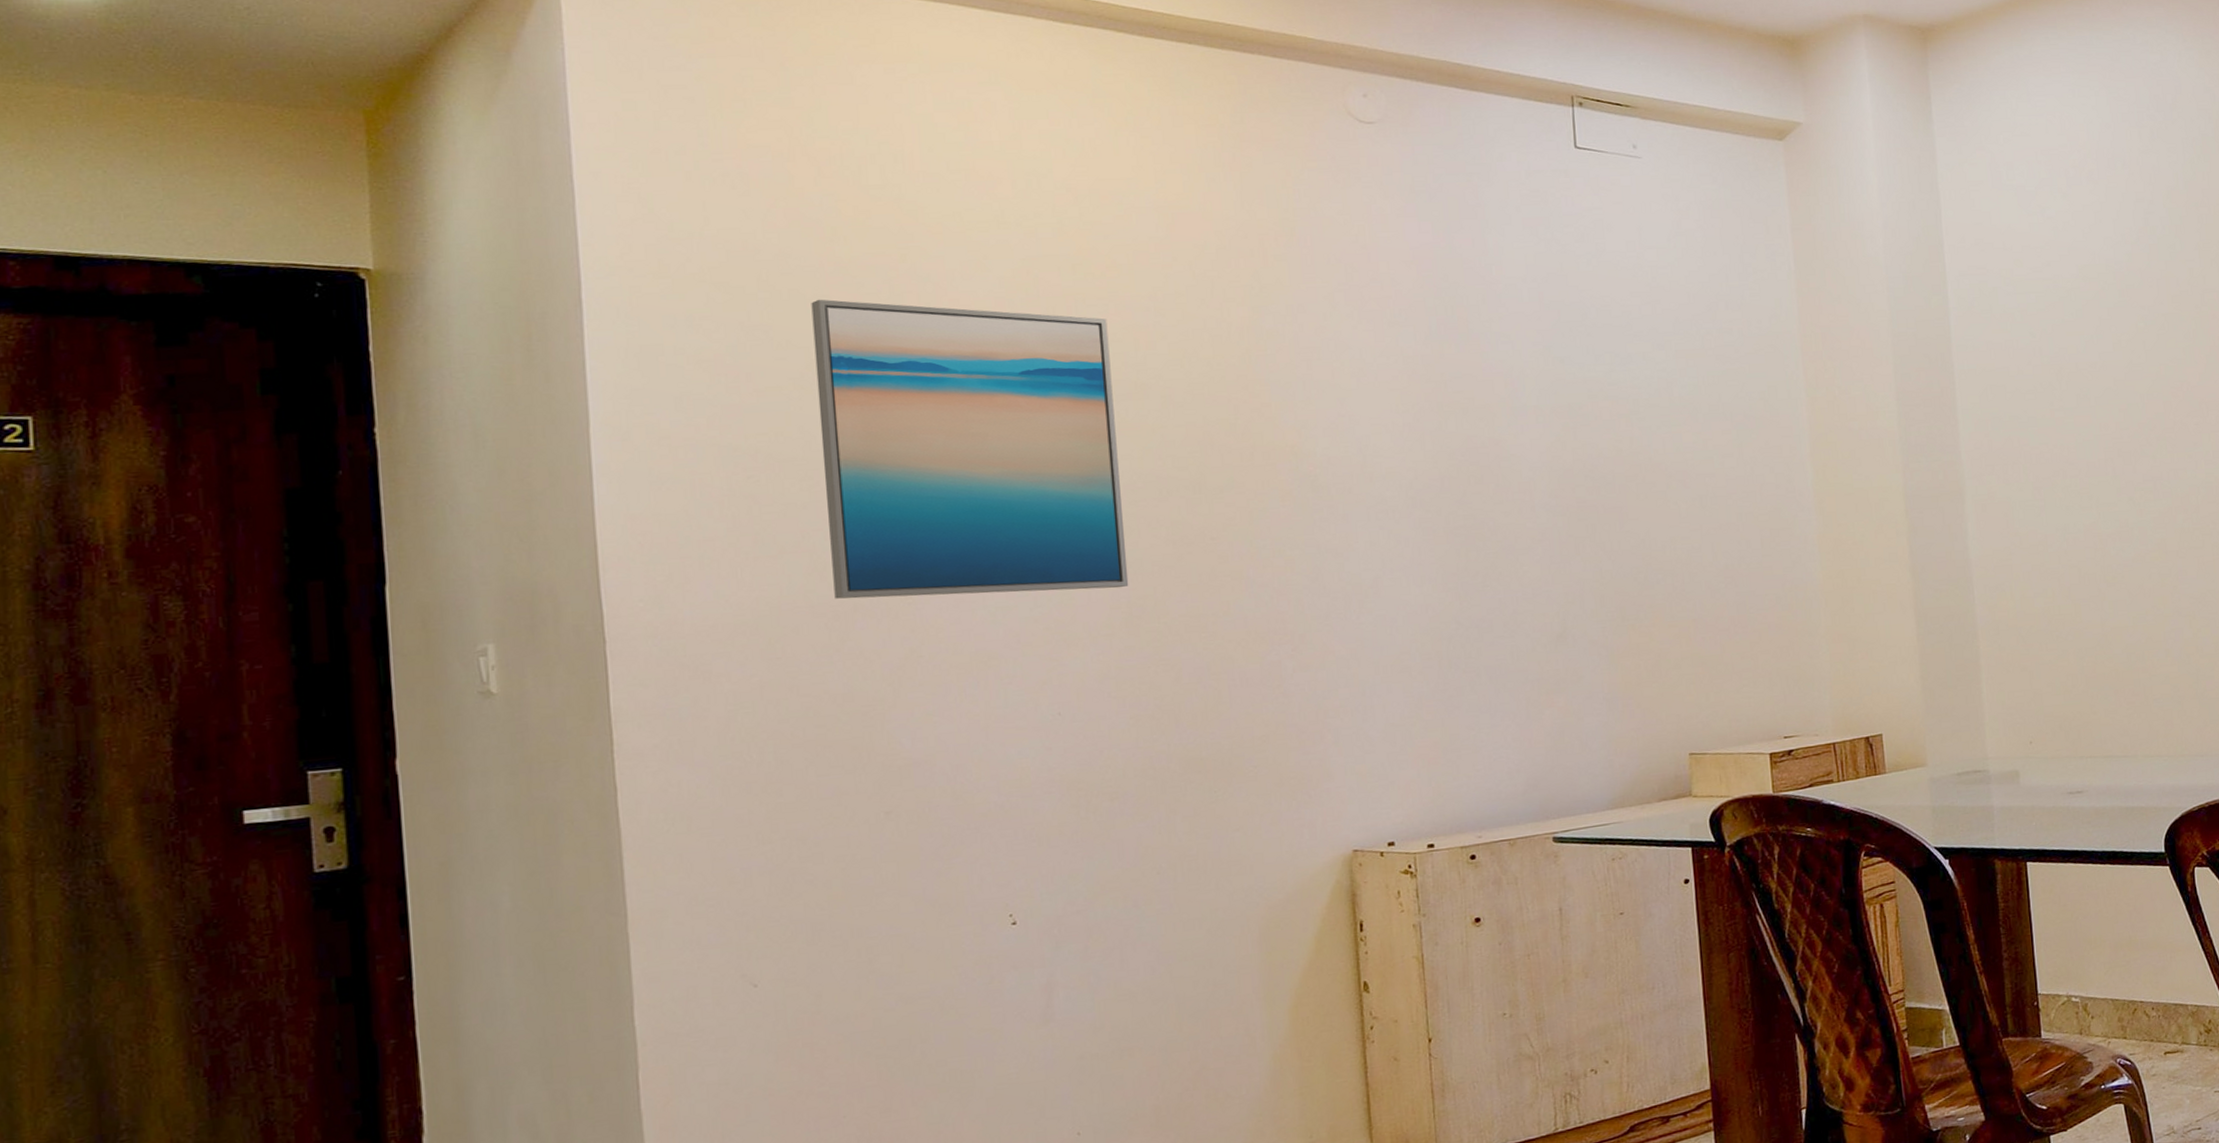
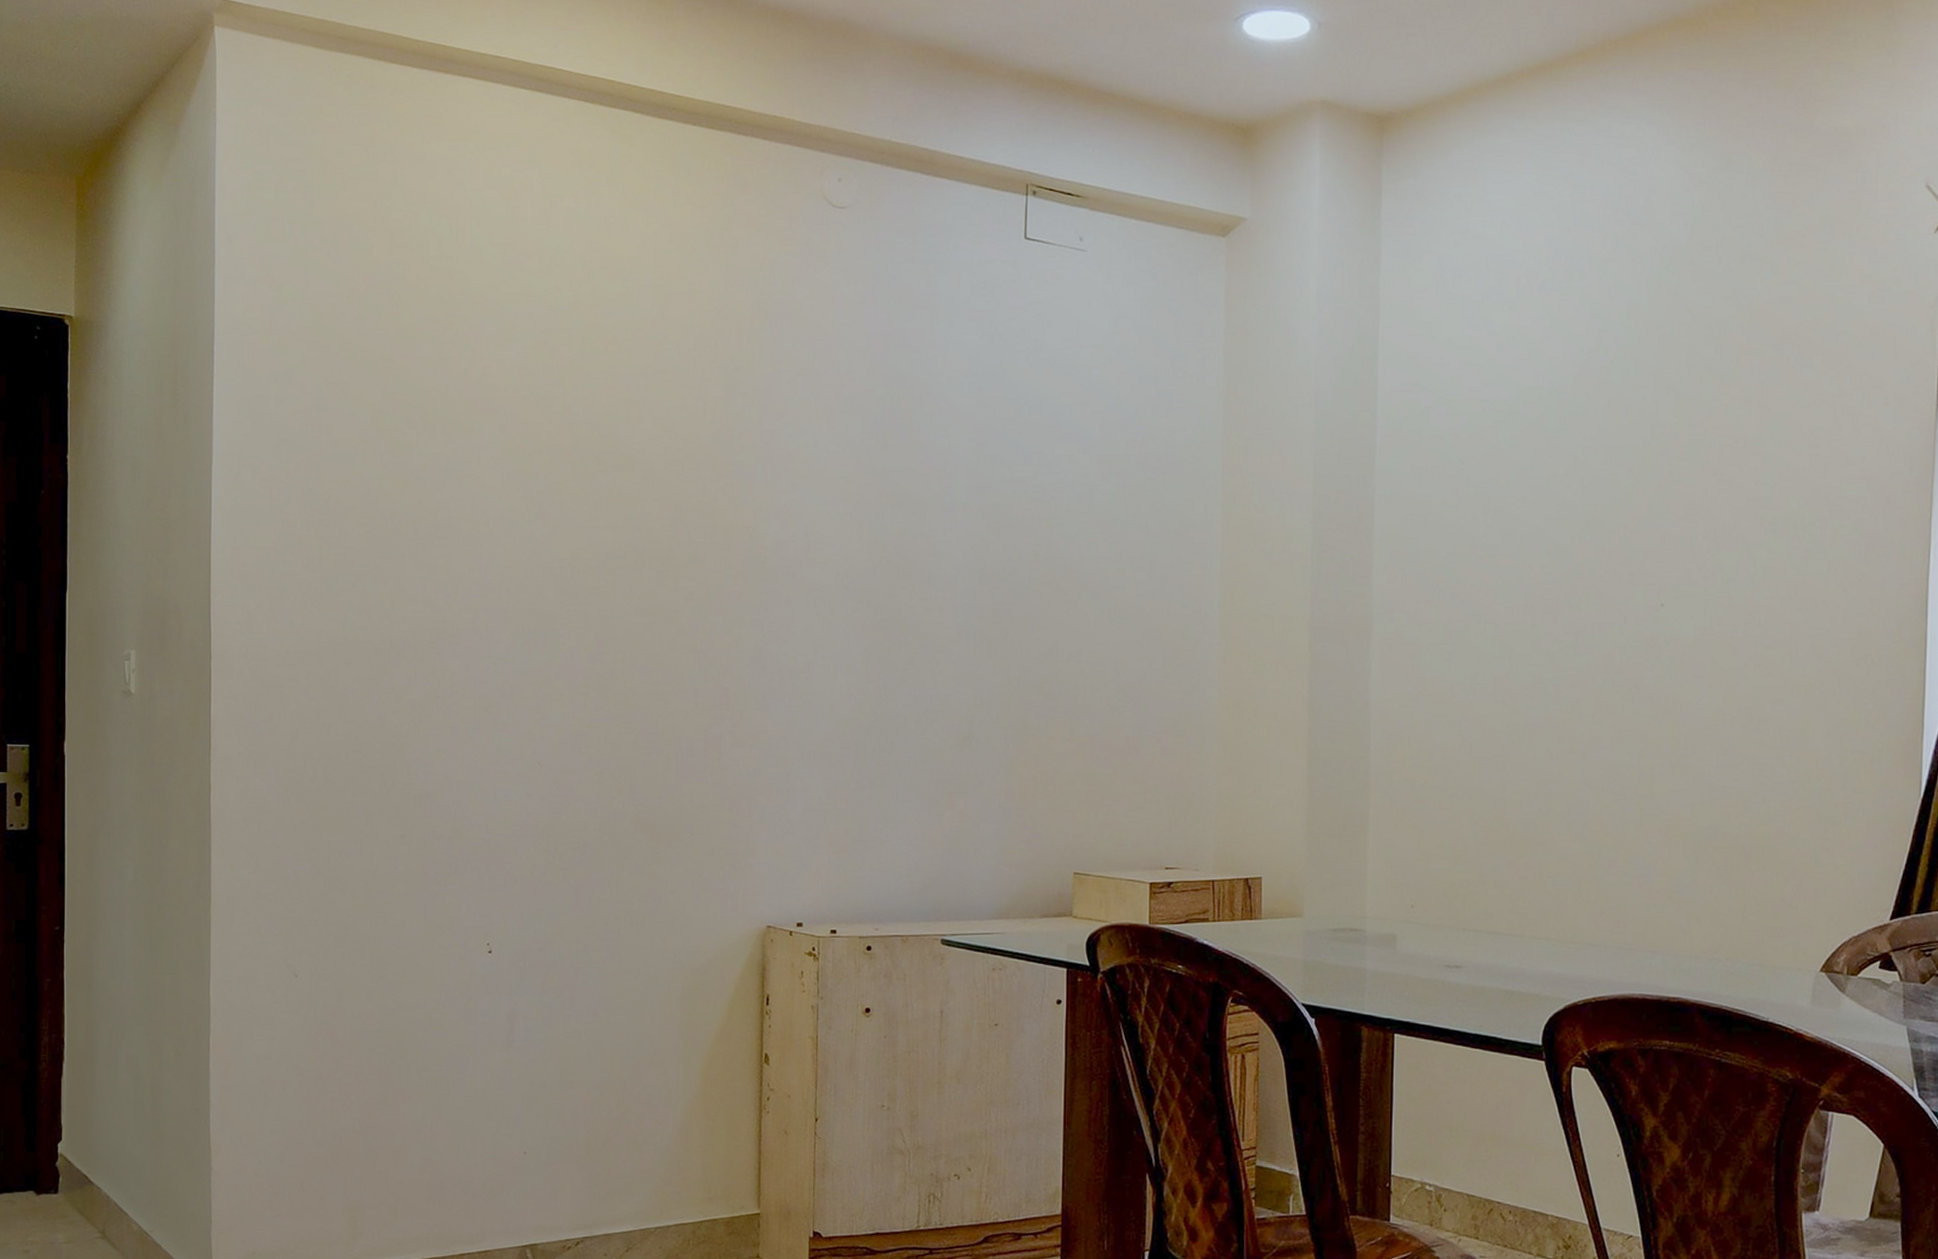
wall art: present [811,299,1129,599] -> none [377,360,605,651]

